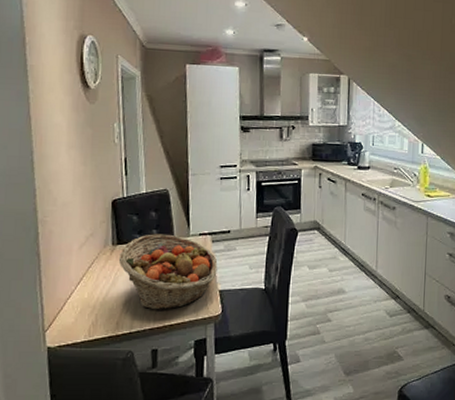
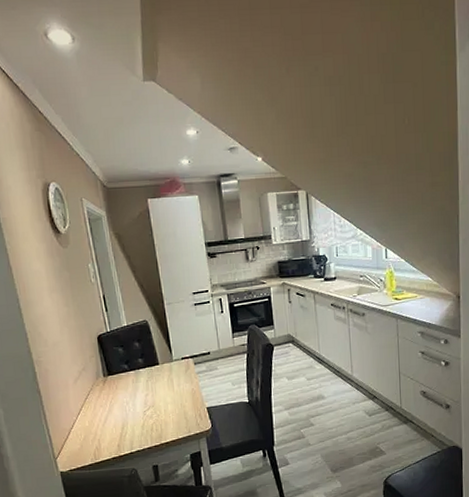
fruit basket: present [118,234,218,310] -> none [111,361,203,431]

